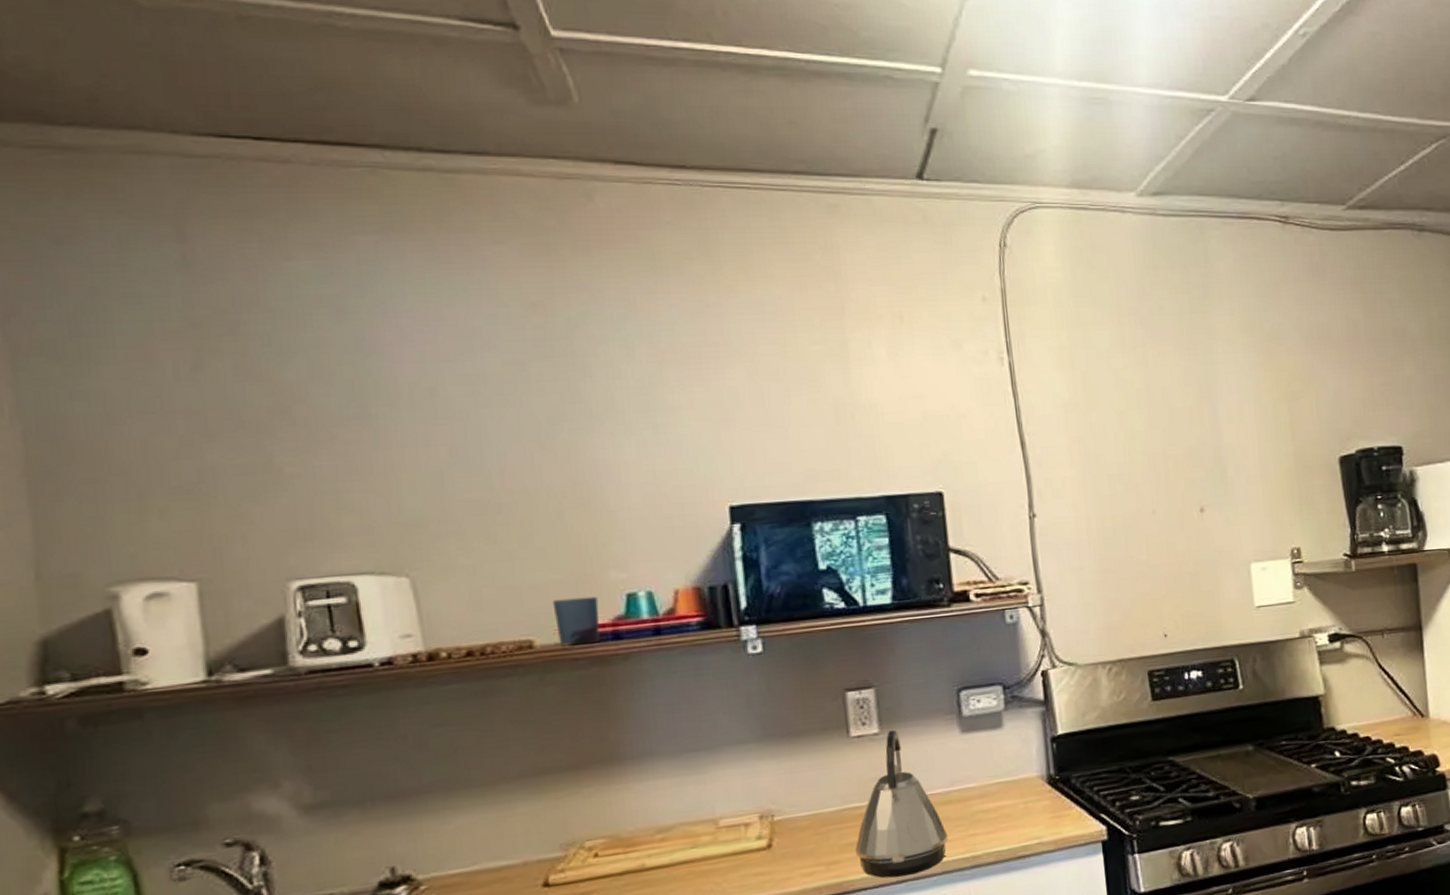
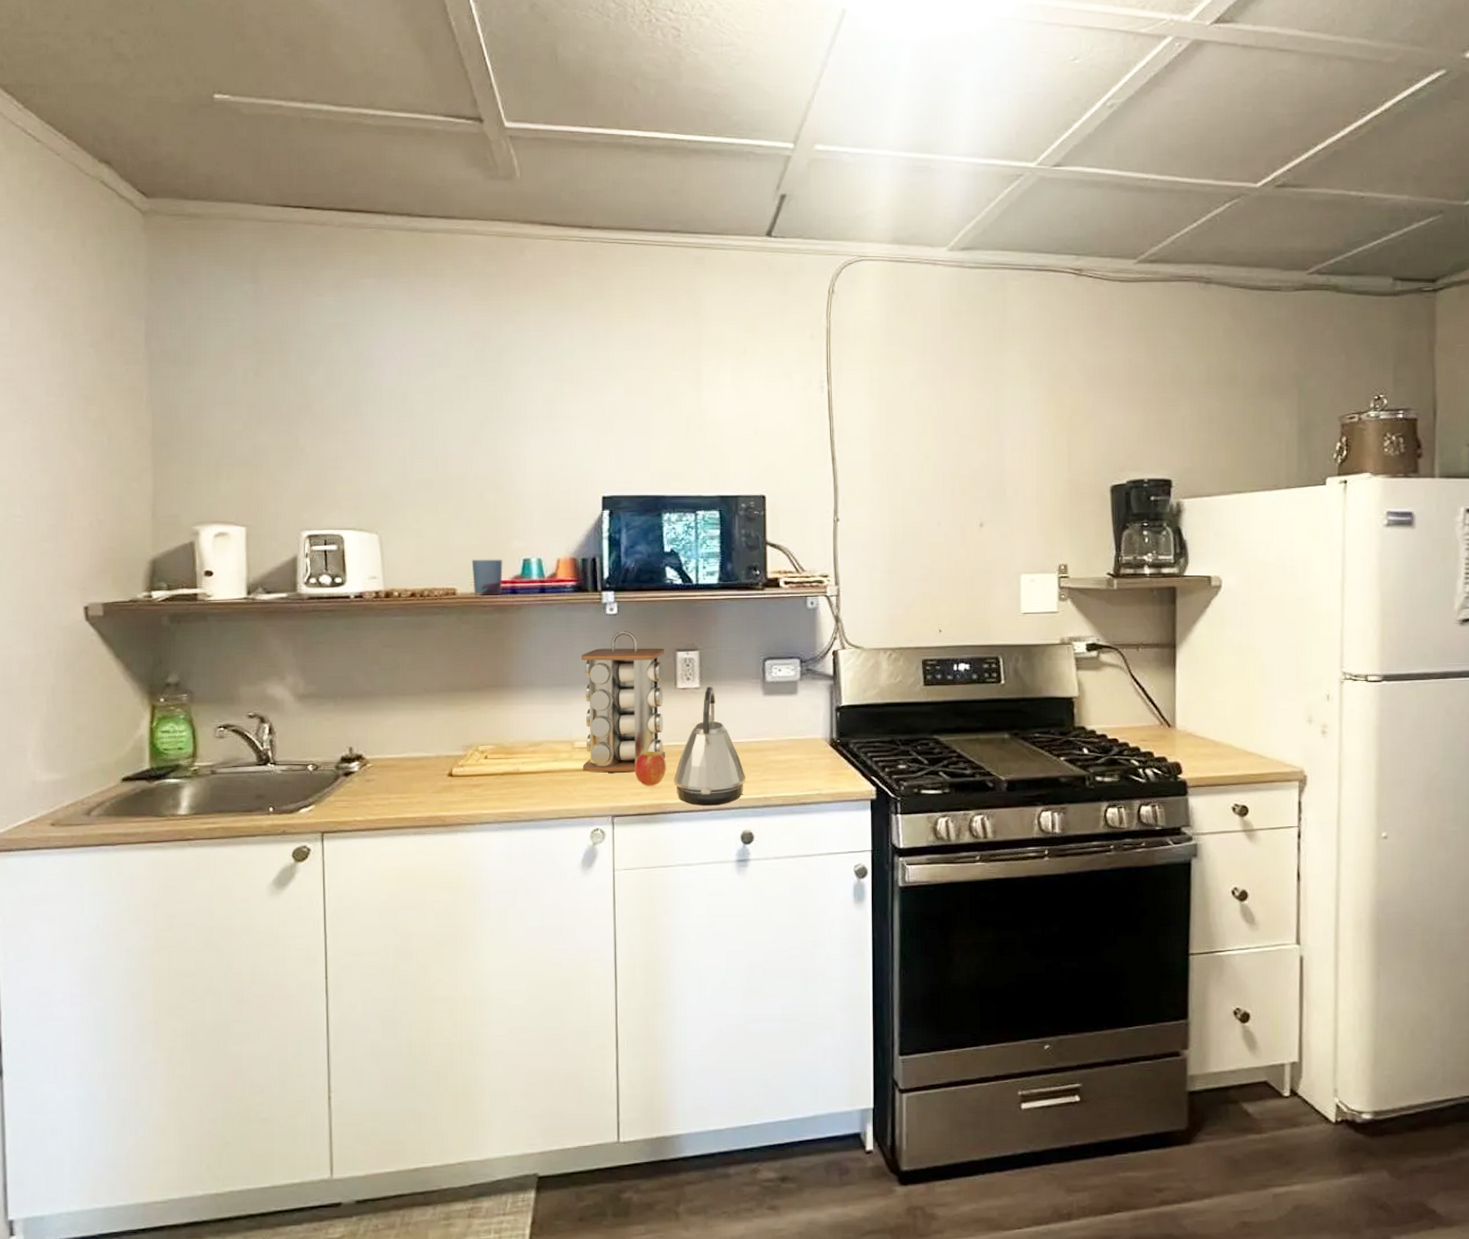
spice rack: none [719,673,843,856] -> present [582,631,666,774]
fruit: none [802,818,845,863] -> present [634,751,666,786]

